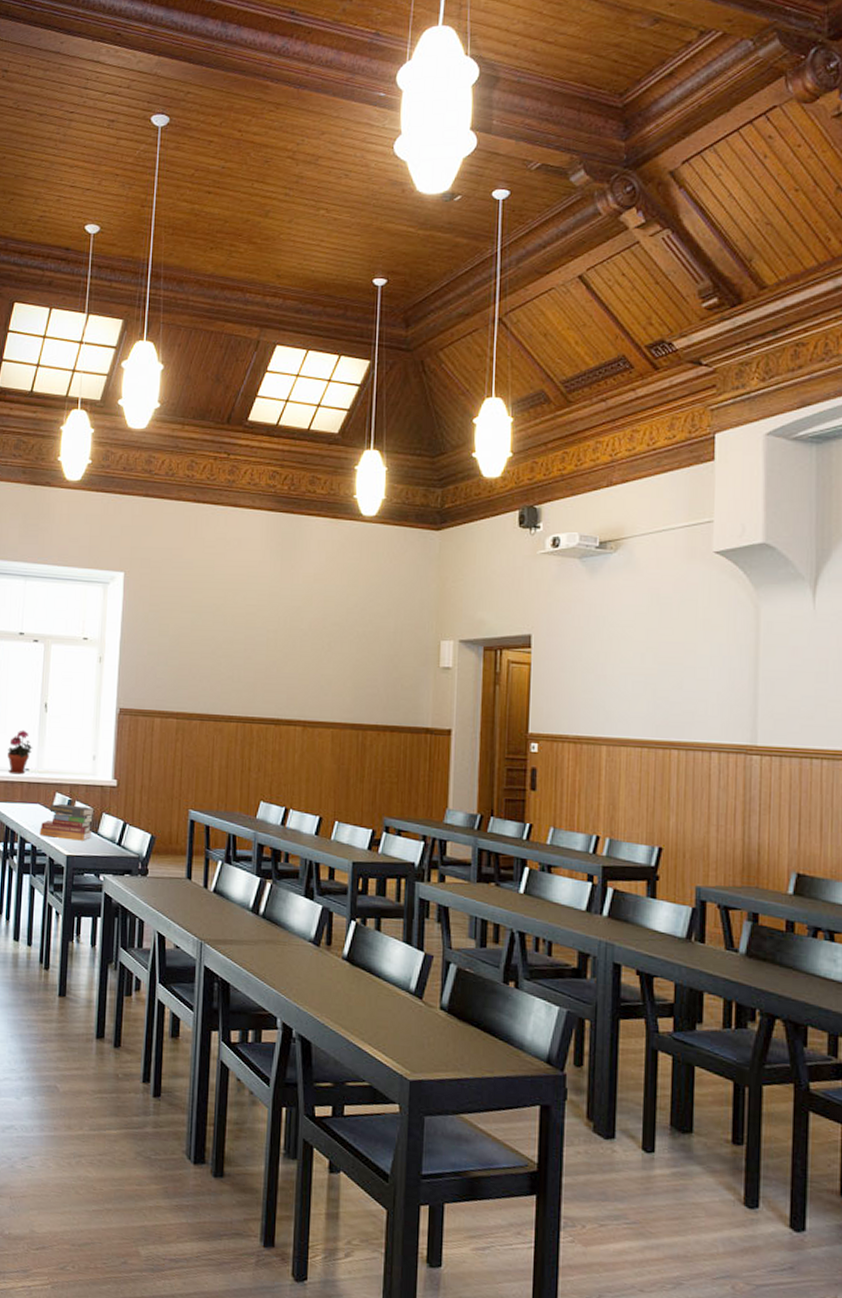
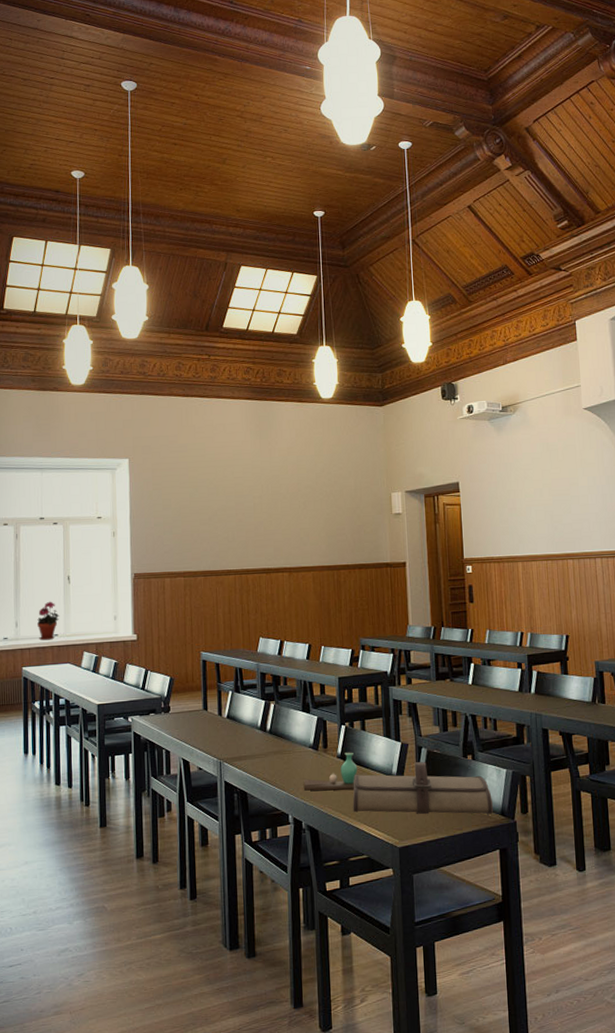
books: present [40,804,93,841] -> none [72,660,119,691]
vase: none [297,954,367,1002] -> present [303,752,358,791]
tool roll: none [356,980,537,1060] -> present [352,762,493,815]

